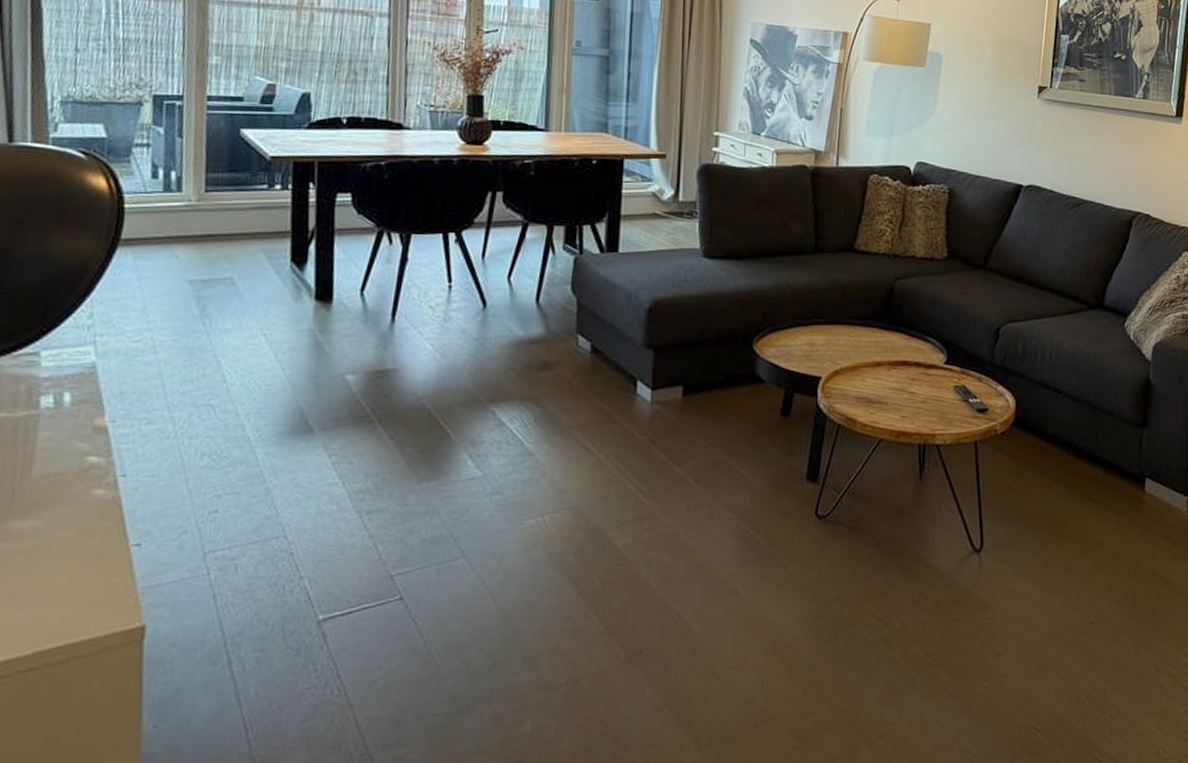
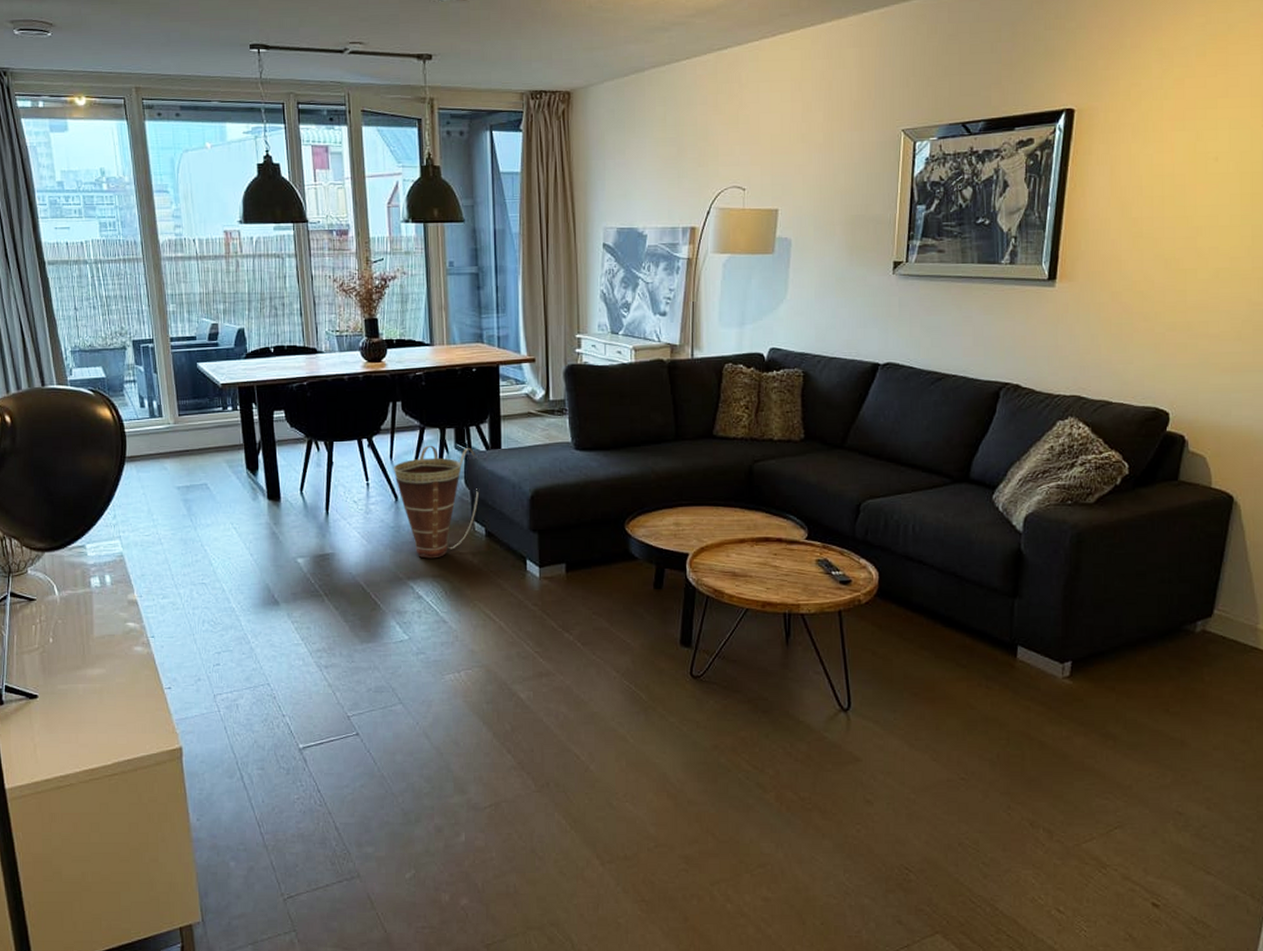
basket: none [483,244,588,378] -> present [393,445,479,559]

